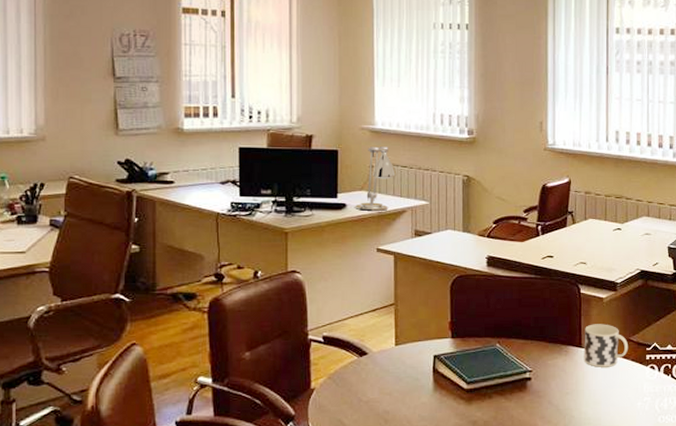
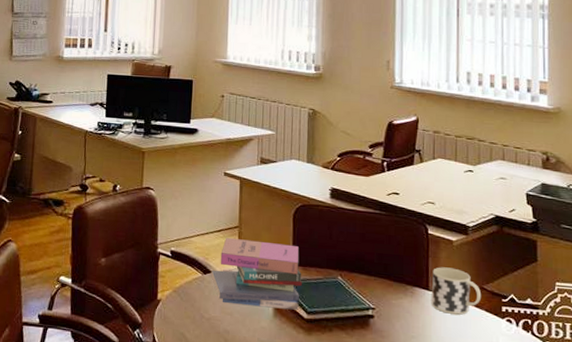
desk lamp: present [355,146,397,211] -> none [206,78,246,138]
books: none [368,316,461,384] -> present [211,237,302,310]

